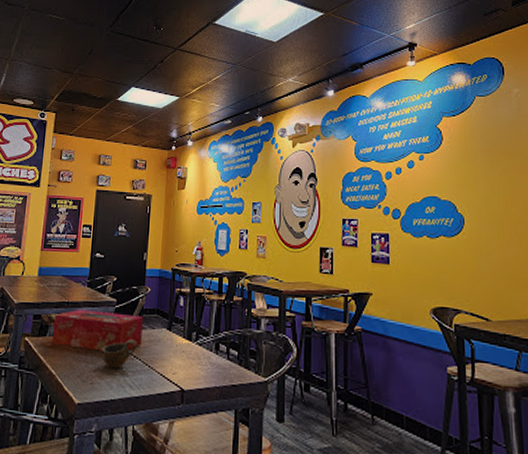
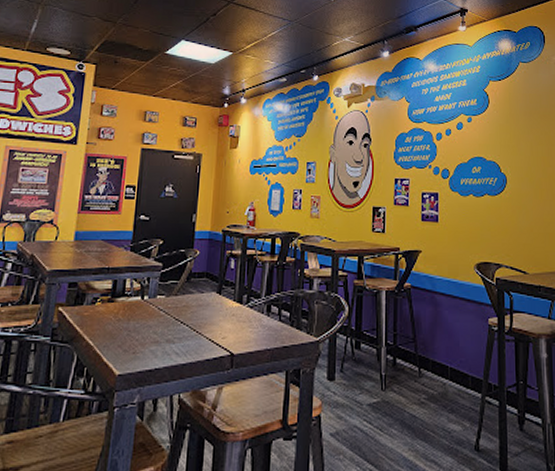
tissue box: present [52,309,143,351] -> none [90,275,191,318]
cup: present [101,339,137,368] -> none [145,305,185,335]

